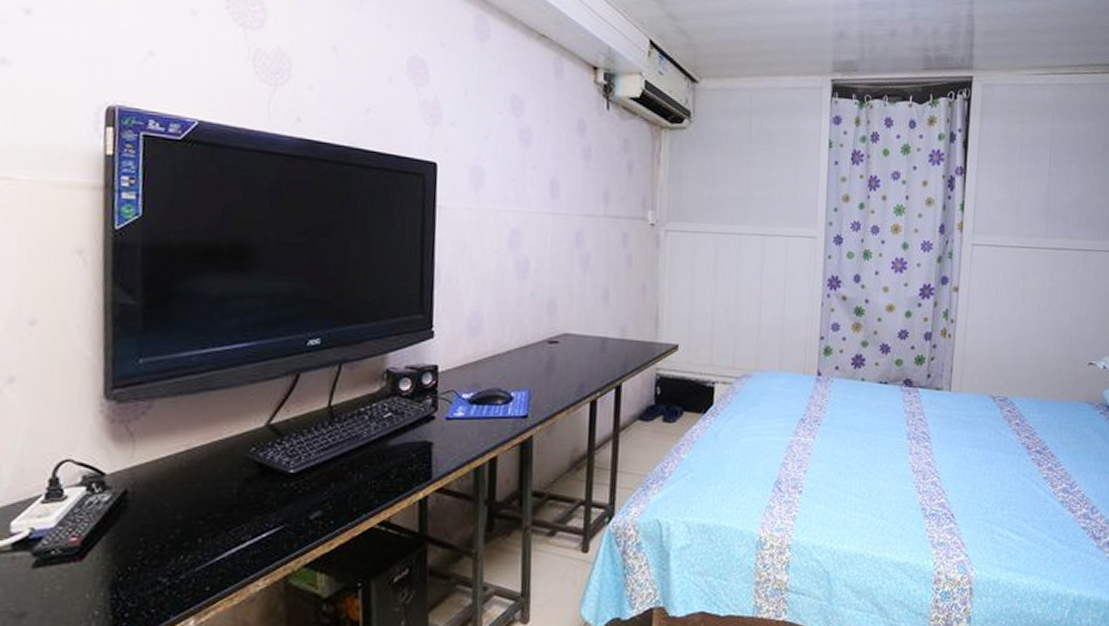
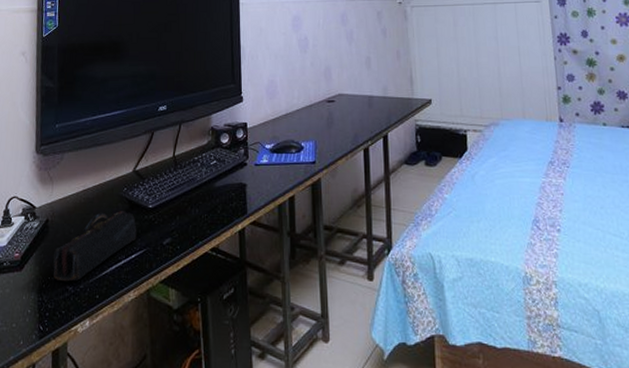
pencil case: none [136,478,271,572] -> present [53,211,137,282]

